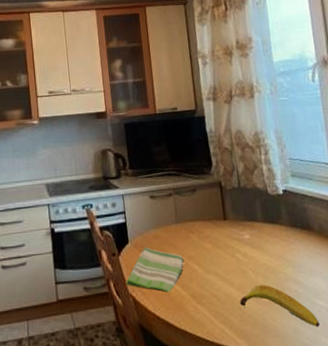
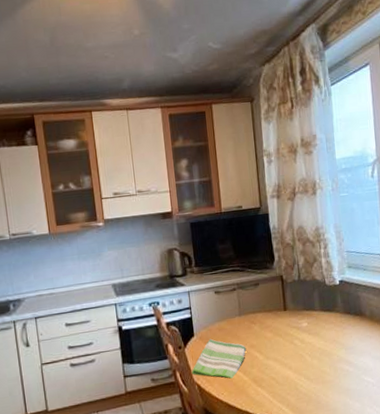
fruit: present [240,284,320,326] -> none [296,366,366,400]

